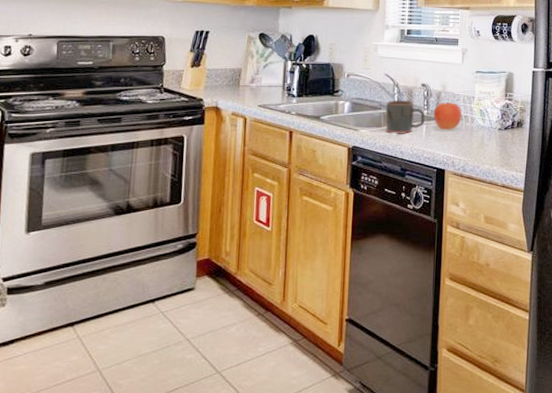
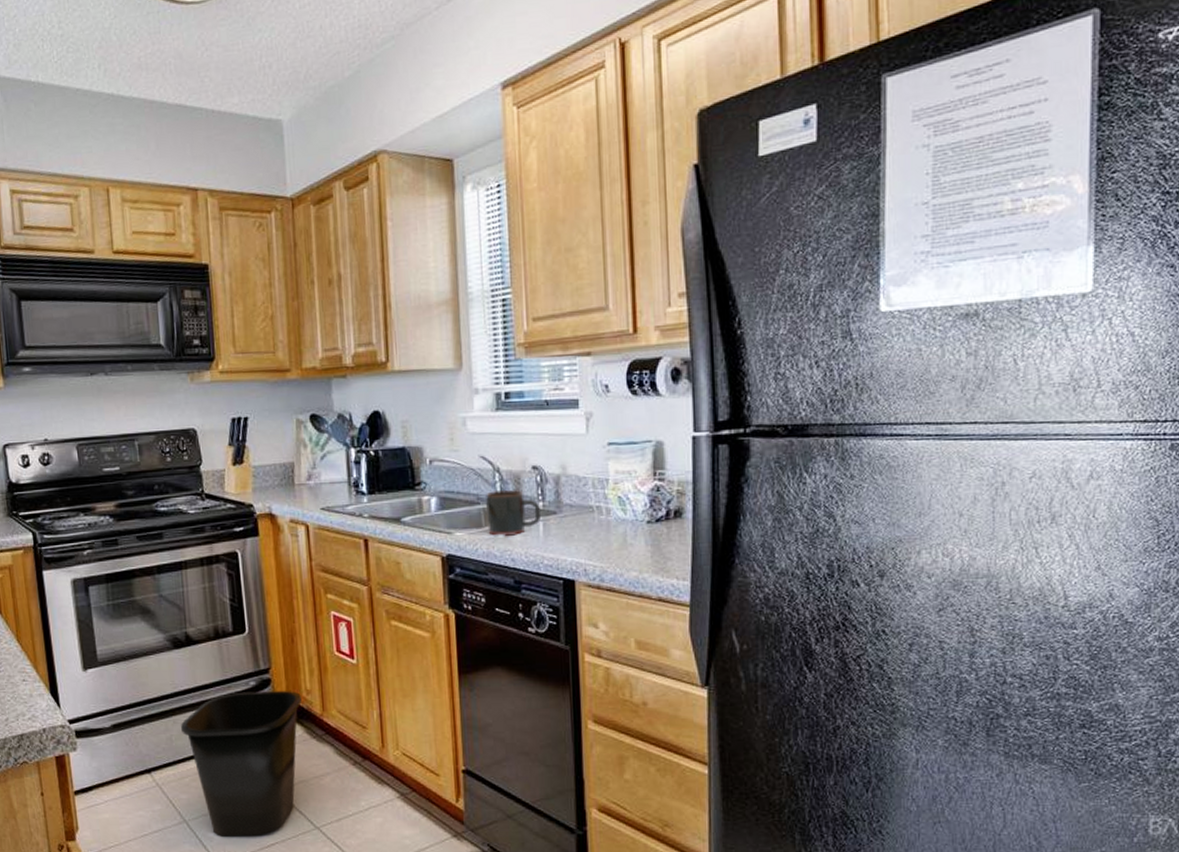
waste bin: none [108,253,221,383] -> present [180,691,302,837]
fruit: present [433,101,462,130] -> none [551,488,593,528]

